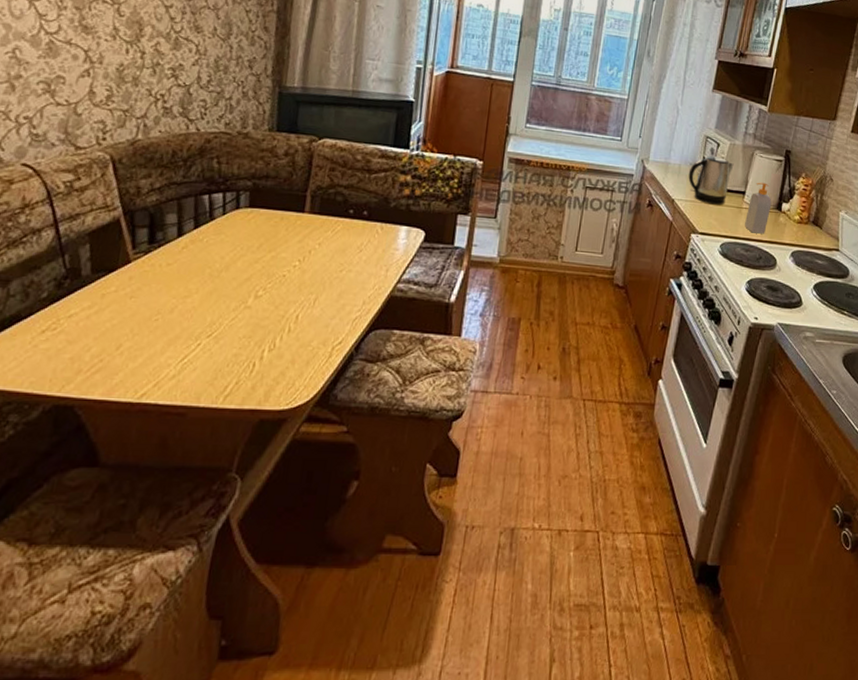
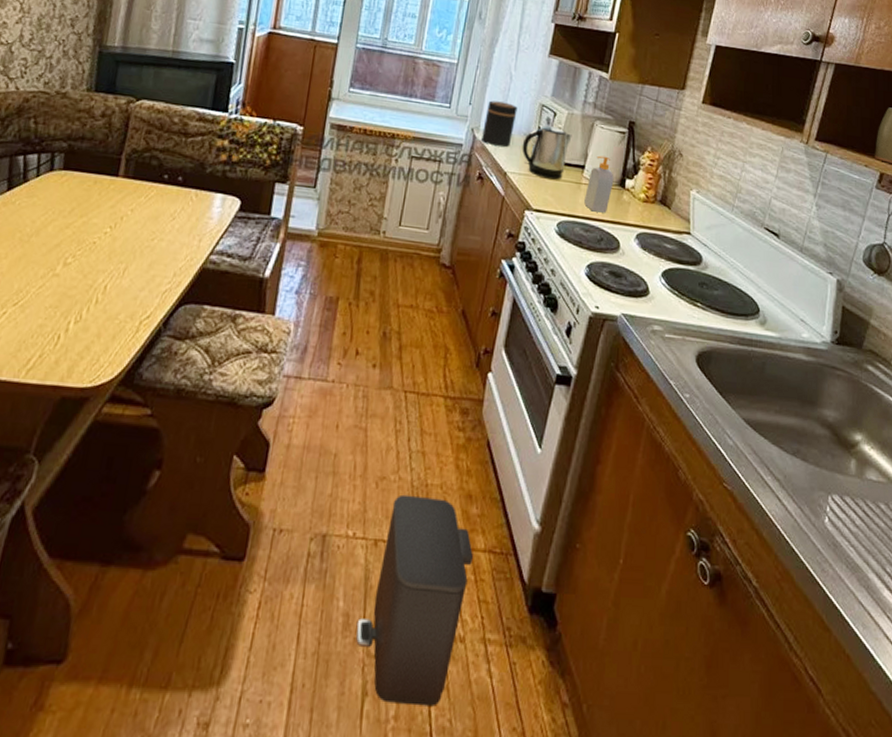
pedal bin: none [543,490,647,667] -> present [355,494,473,707]
cylinder: none [651,133,684,177] -> present [482,100,518,148]

